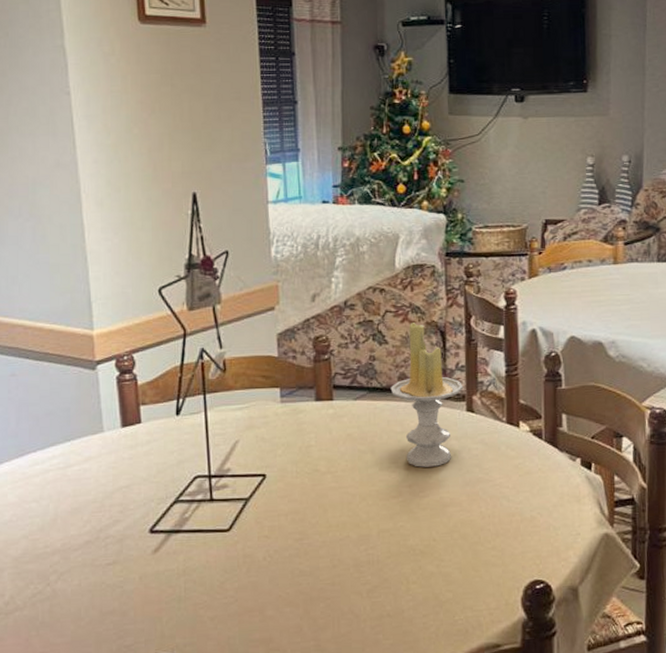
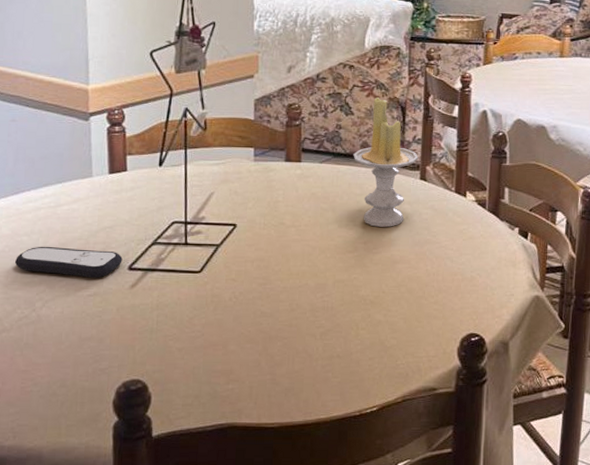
remote control: none [23,512,142,545] -> present [14,246,123,278]

